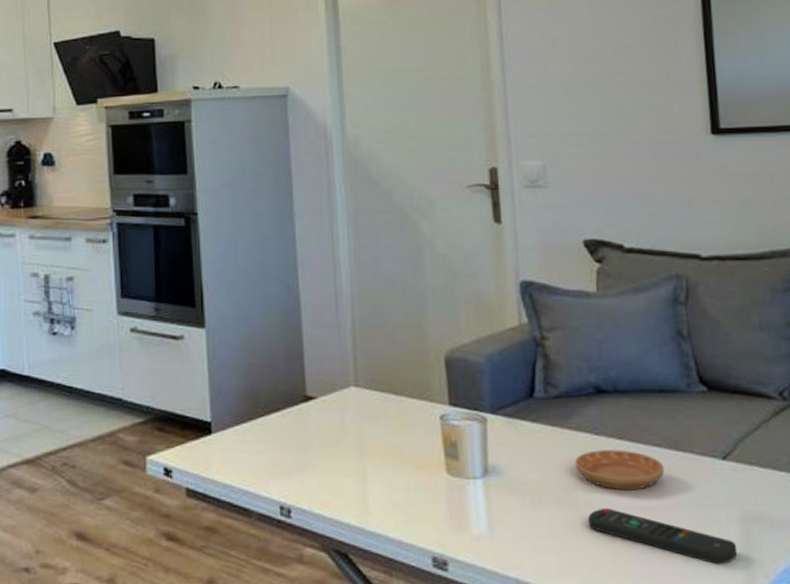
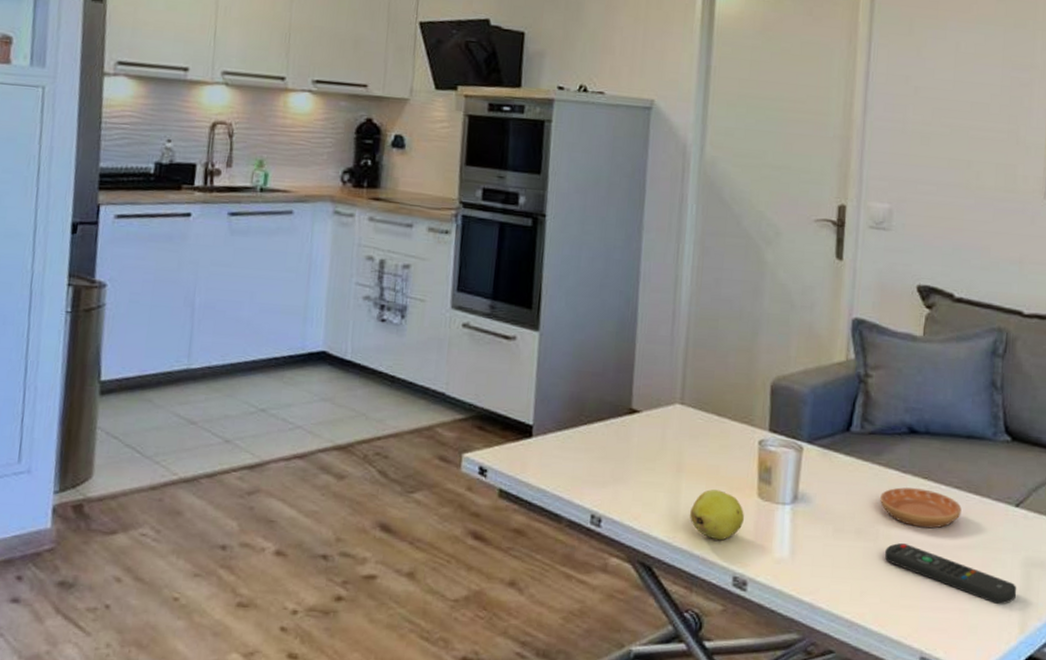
fruit: none [379,470,436,522] -> present [690,489,744,541]

